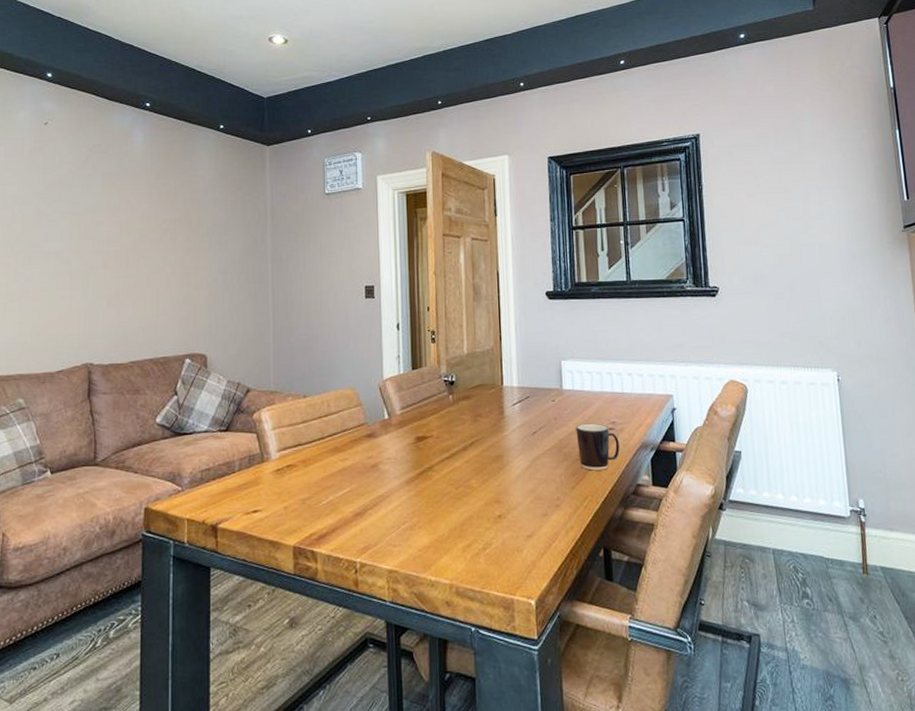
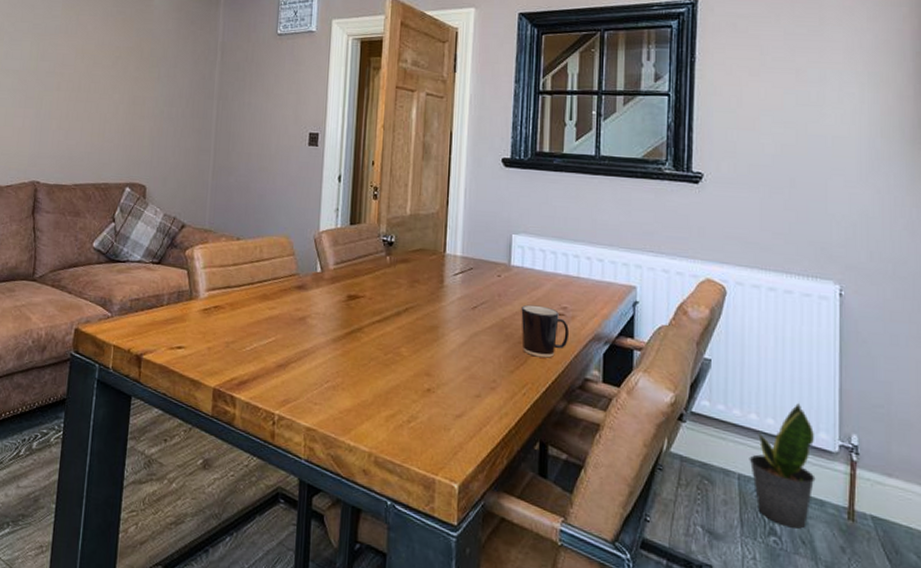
potted plant: none [780,478,835,589] -> present [749,402,816,529]

